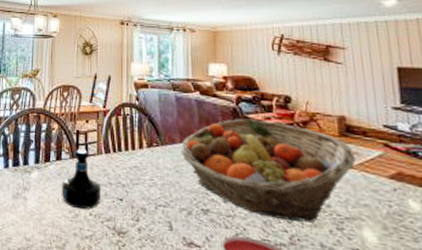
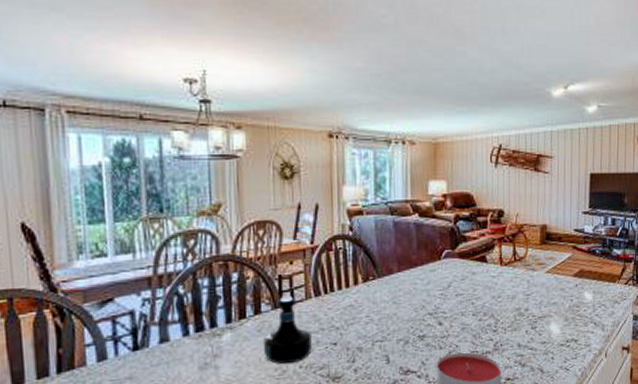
fruit basket: present [181,118,355,223] -> none [398,237,550,331]

